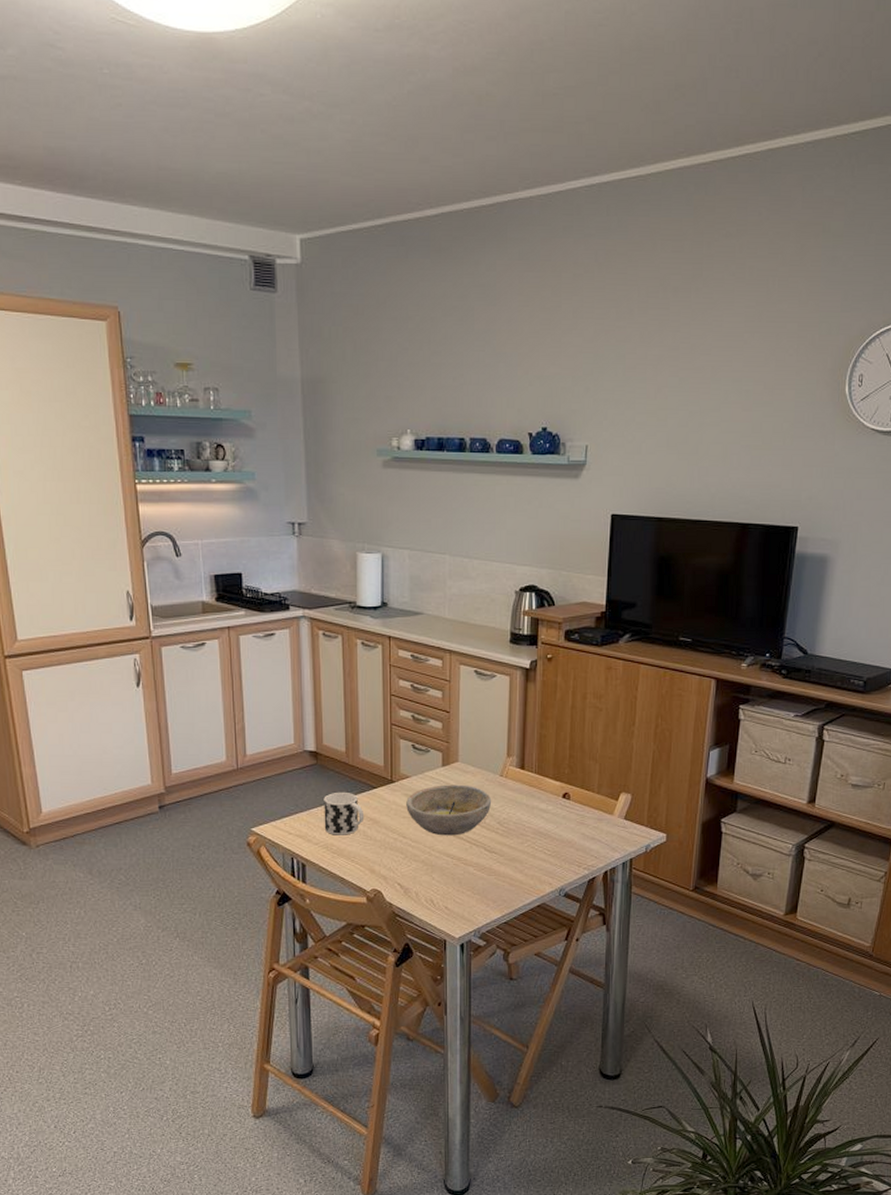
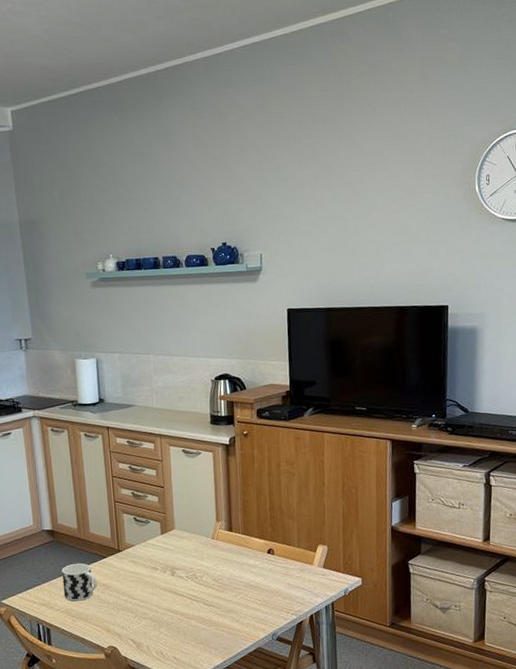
bowl: present [406,784,492,836] -> none [132,549,207,595]

